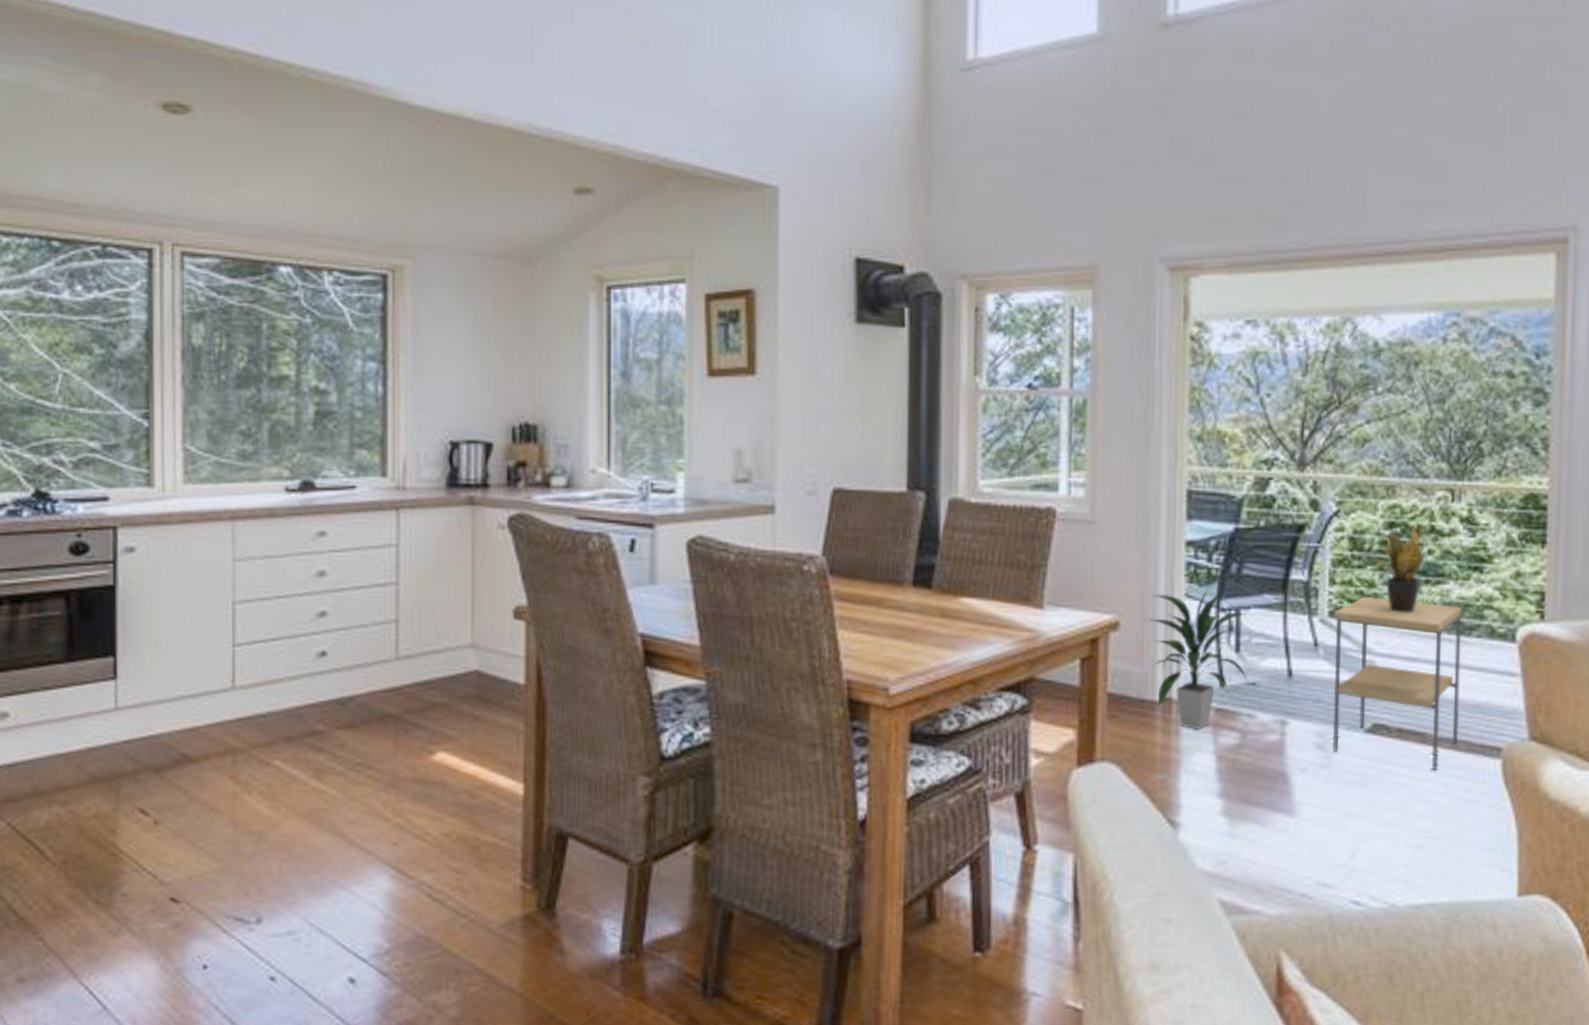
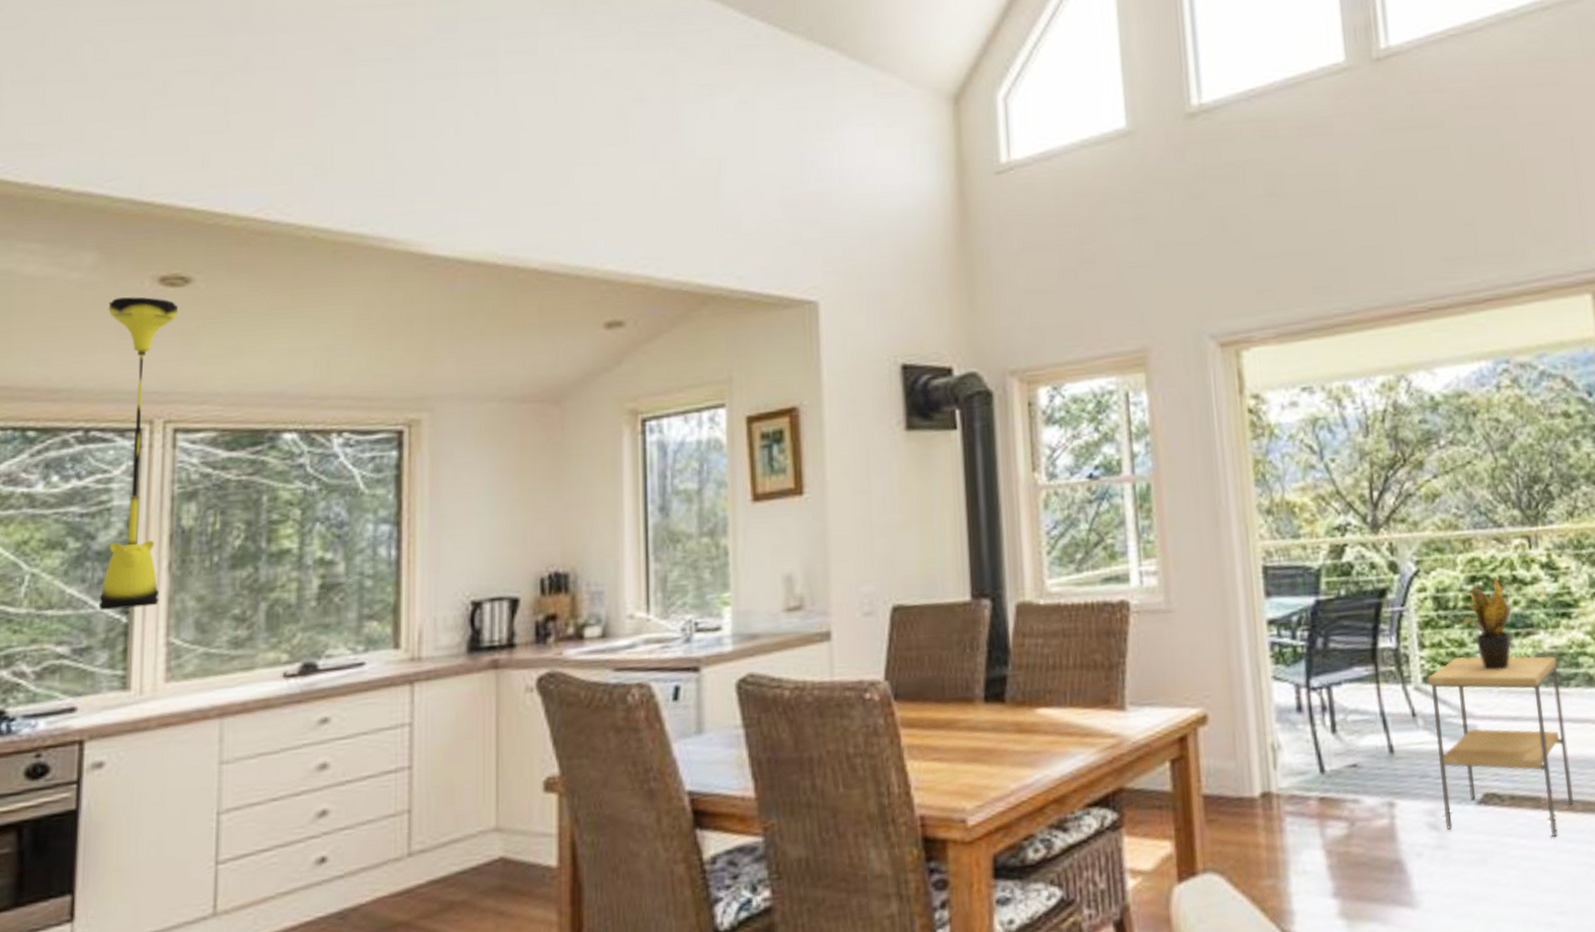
pendant light: none [117,120,181,414] -> present [98,297,179,611]
indoor plant: present [1145,585,1250,731] -> none [1234,664,1350,825]

